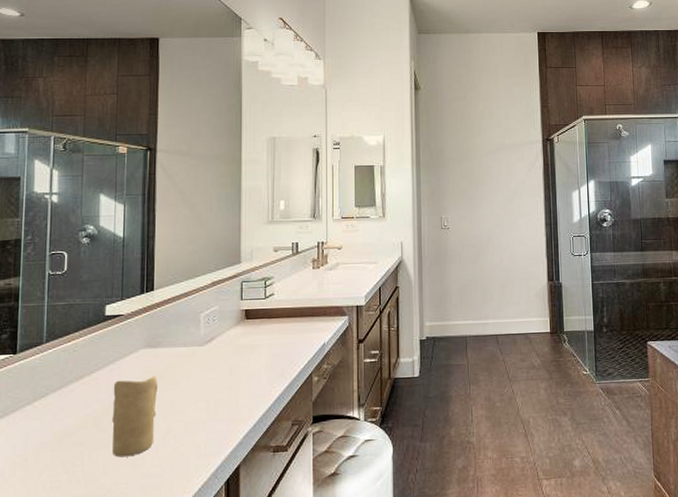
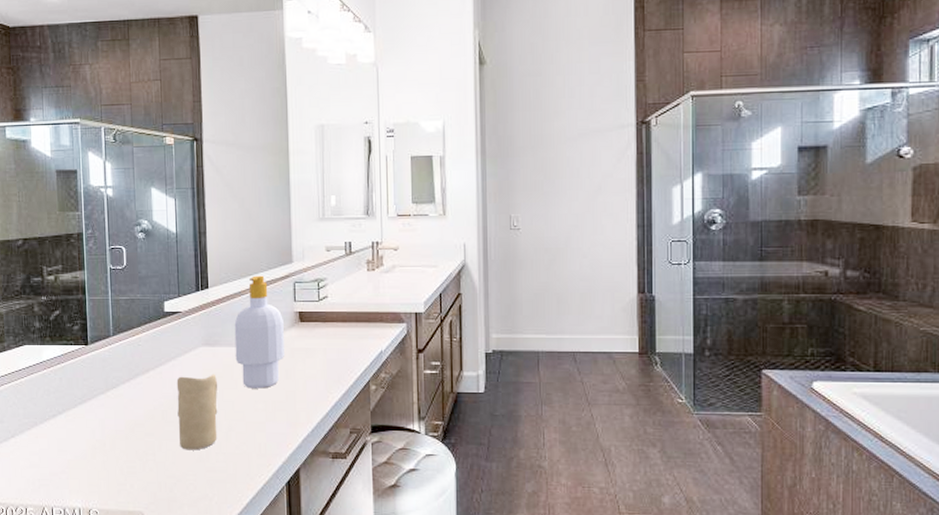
soap bottle: none [178,276,229,388] -> present [234,275,284,389]

